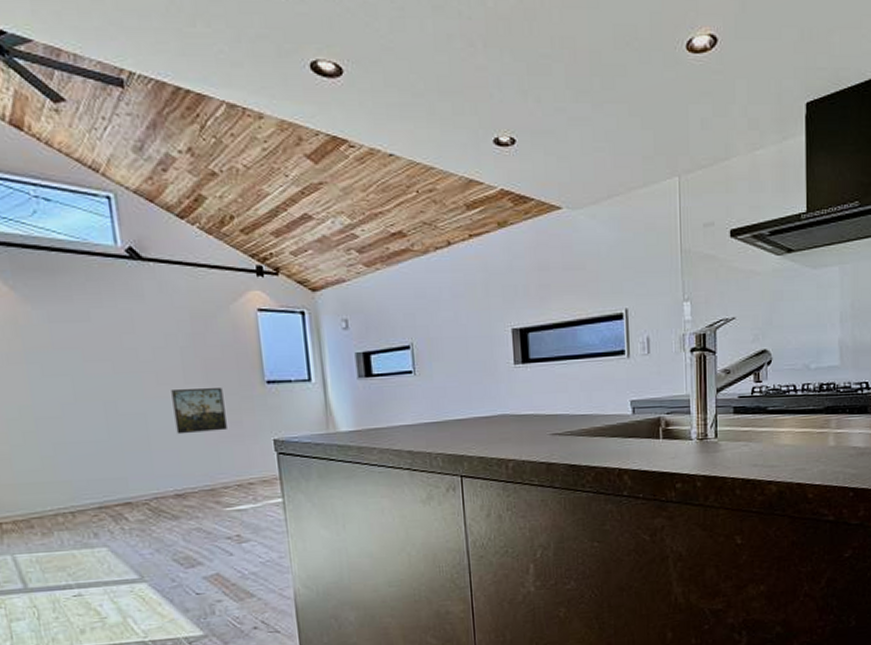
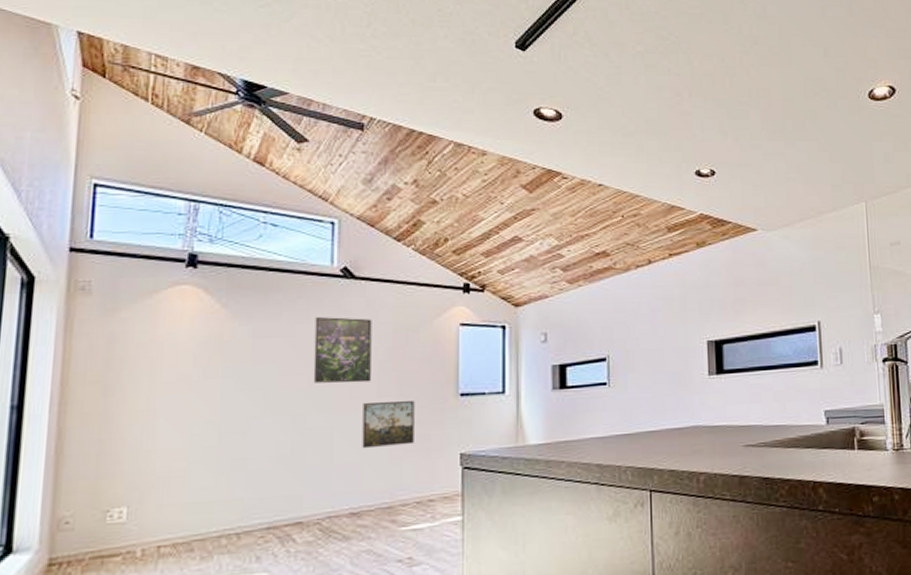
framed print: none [108,301,175,370] -> present [313,317,372,384]

